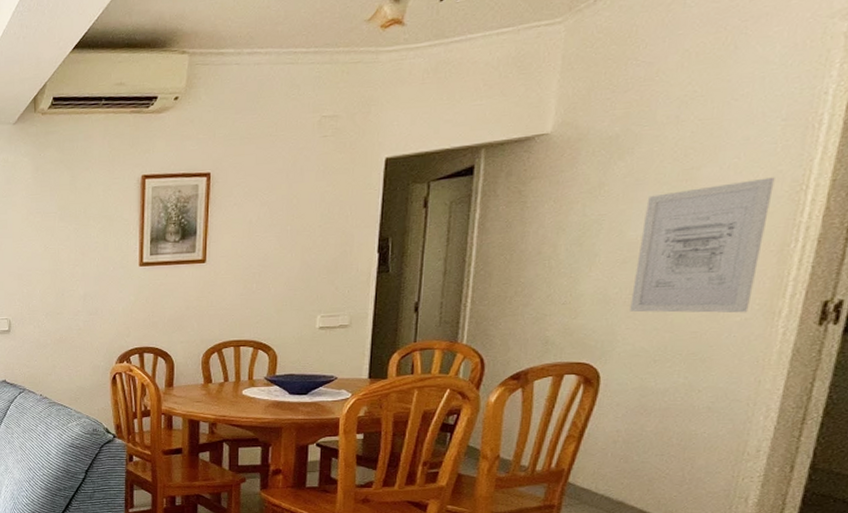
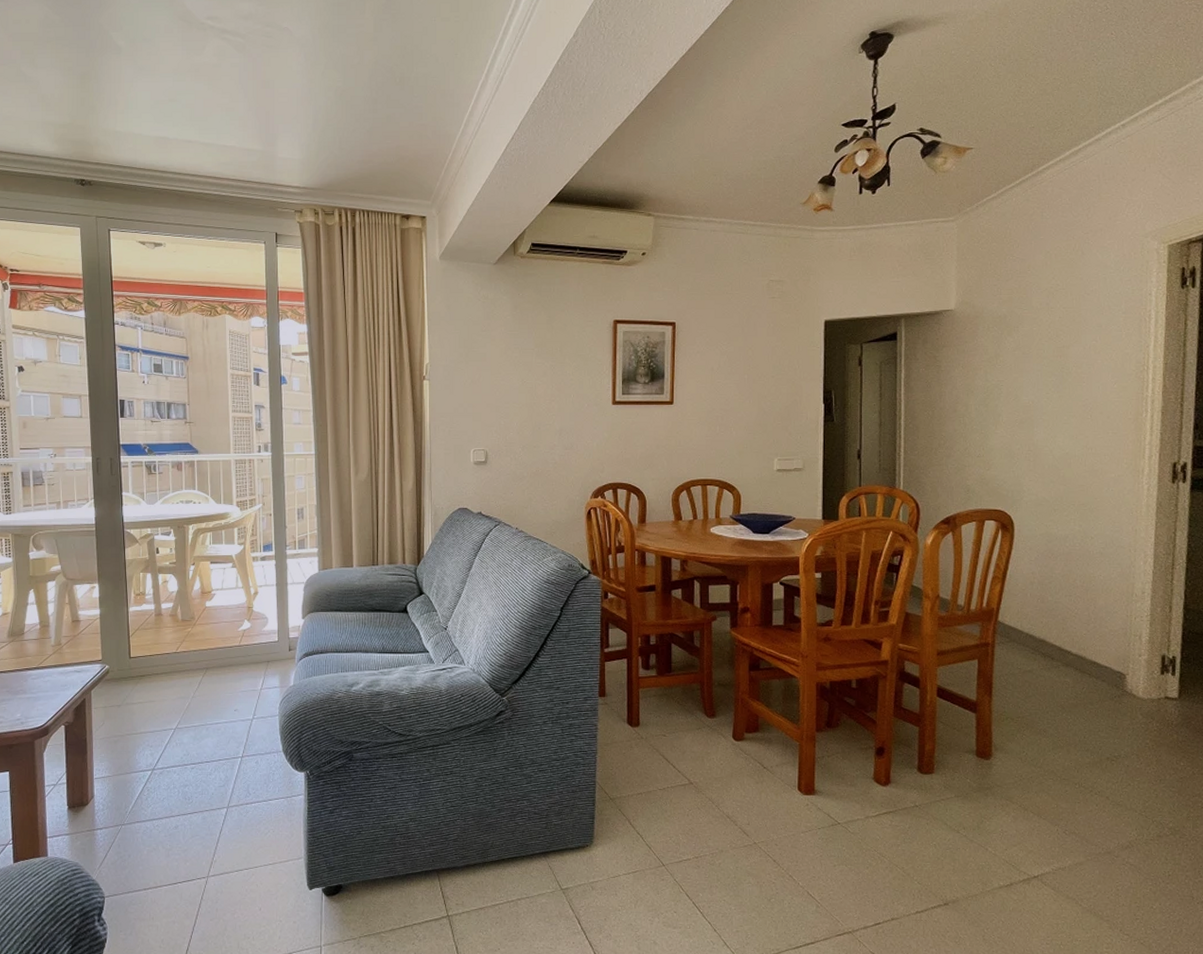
wall art: present [630,177,775,313] -> none [1030,358,1124,471]

